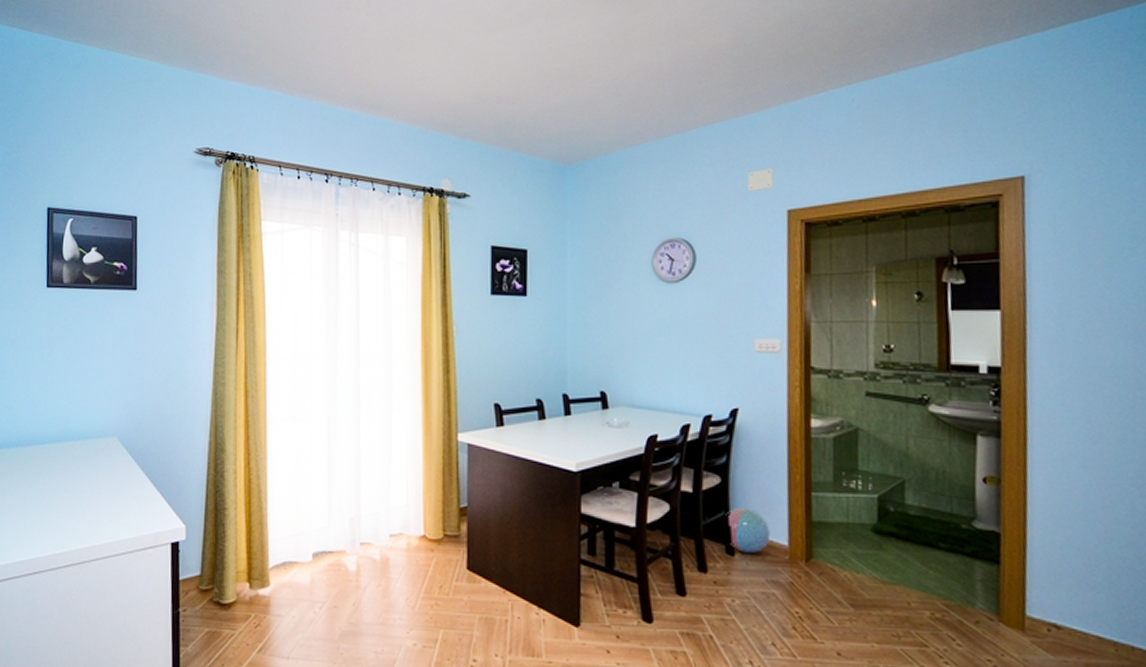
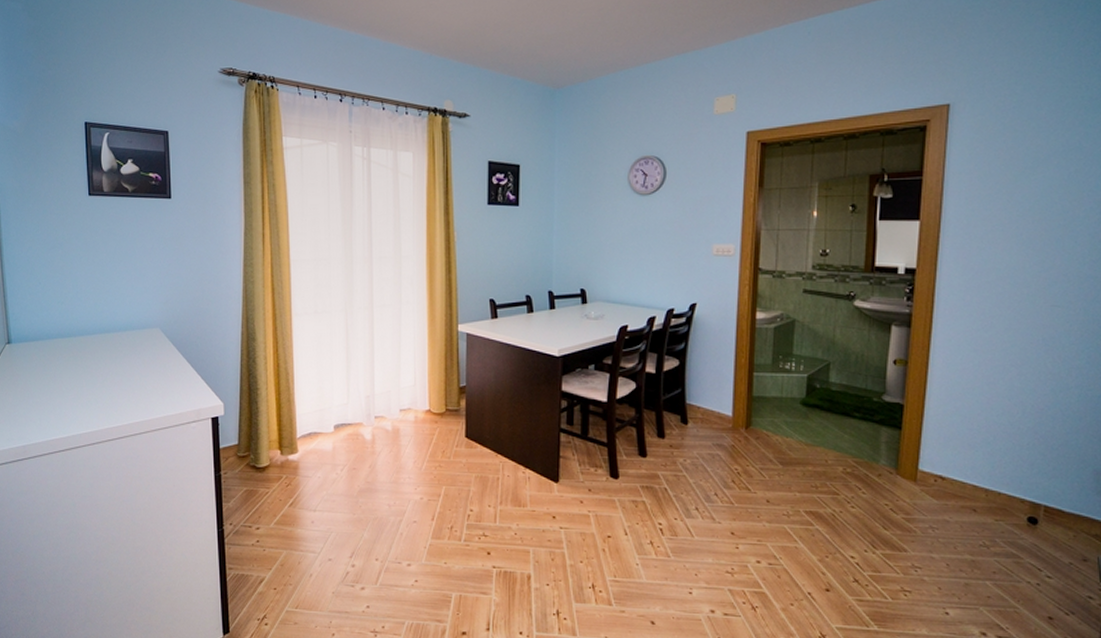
ball: present [725,507,771,553] -> none [682,385,718,422]

